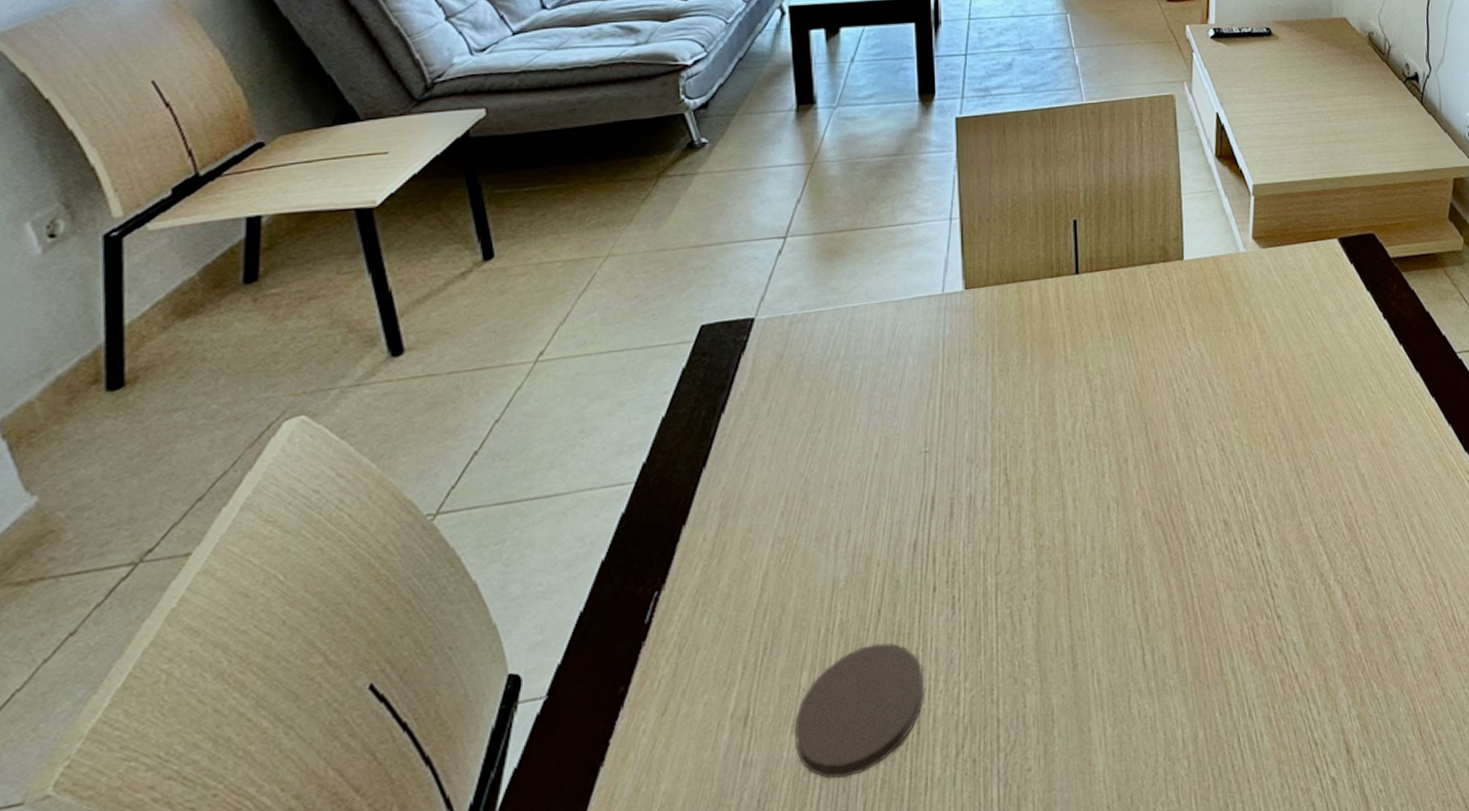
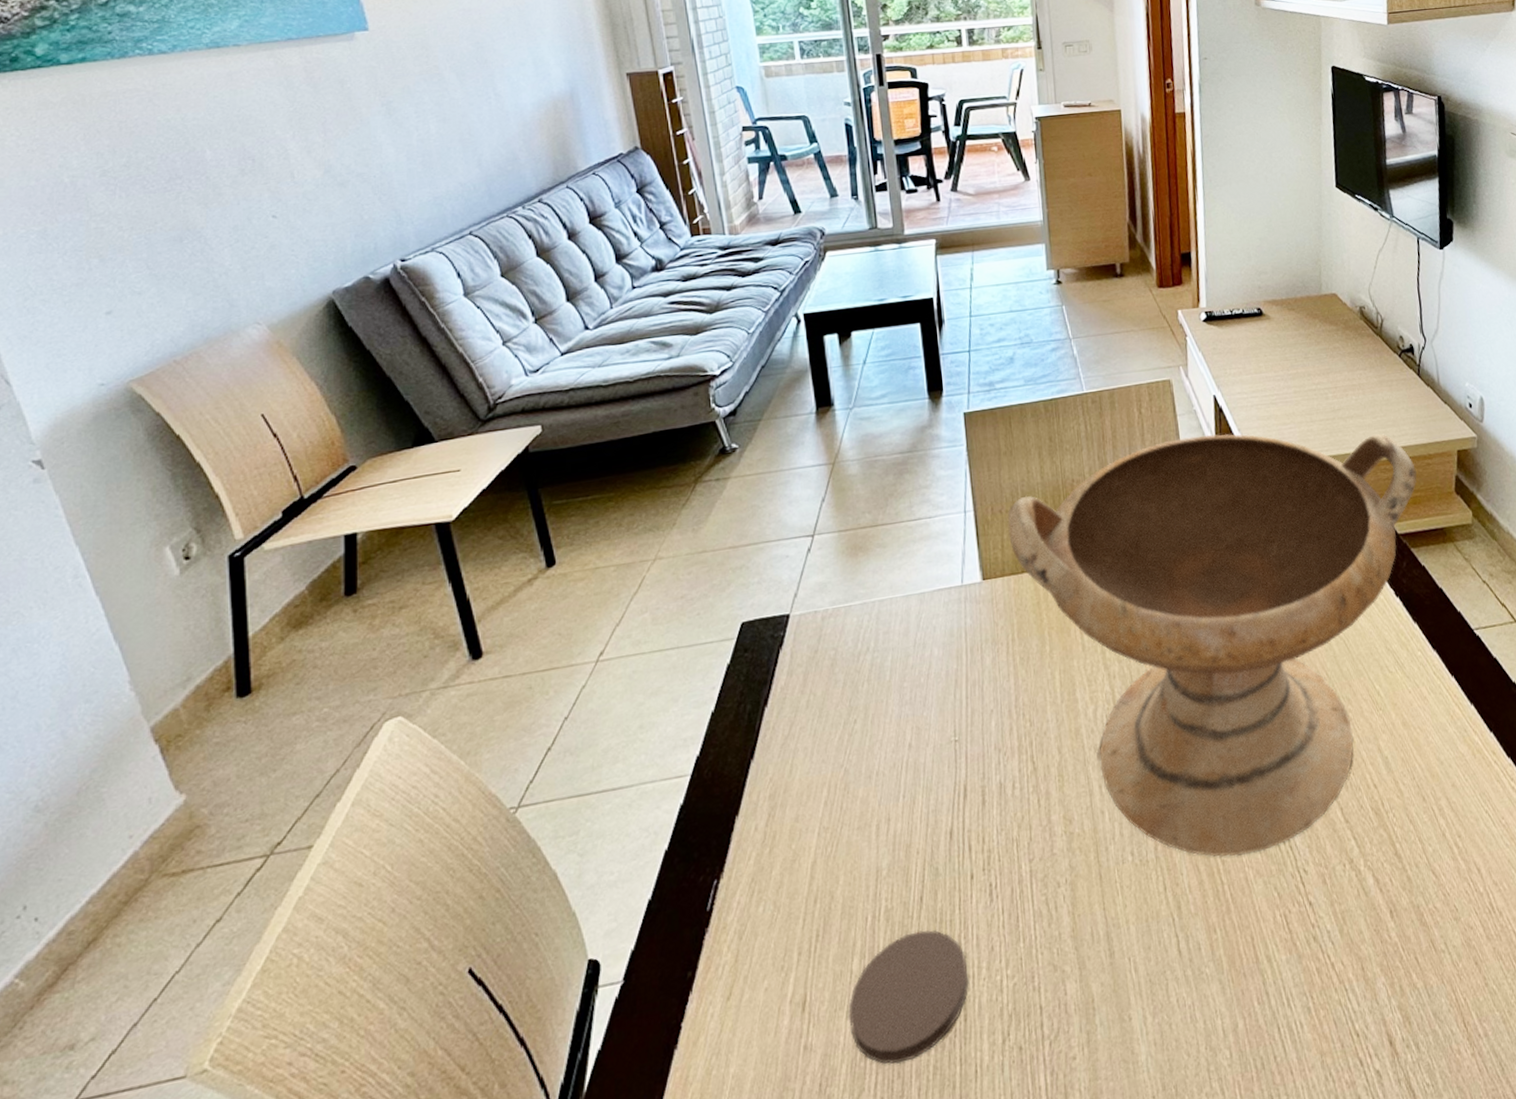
decorative bowl: none [995,151,1413,571] -> present [1007,433,1417,857]

